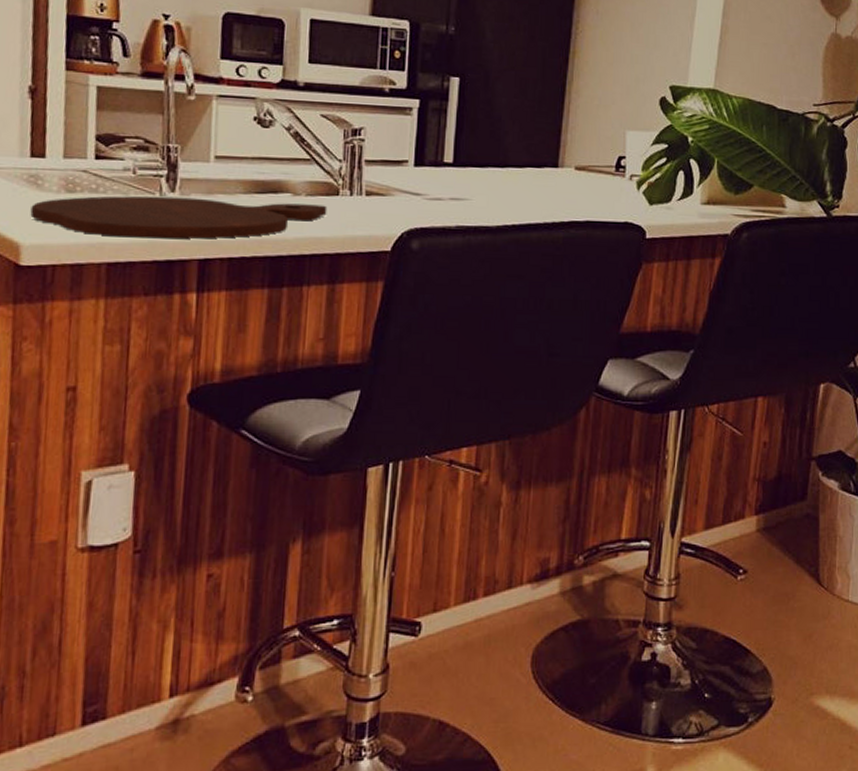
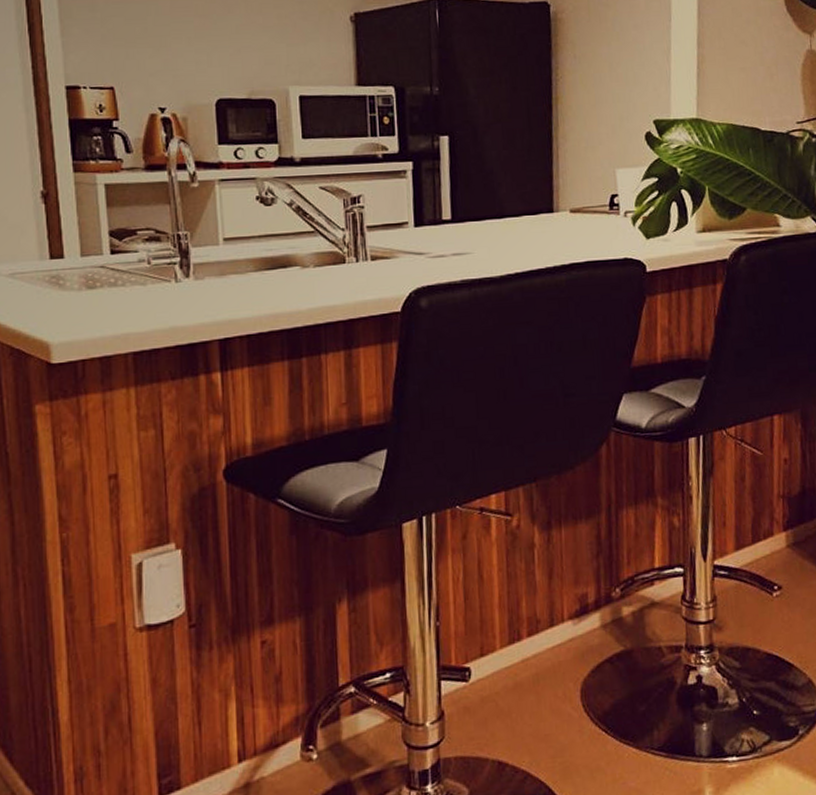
cutting board: present [30,195,328,239] -> none [56,274,336,327]

